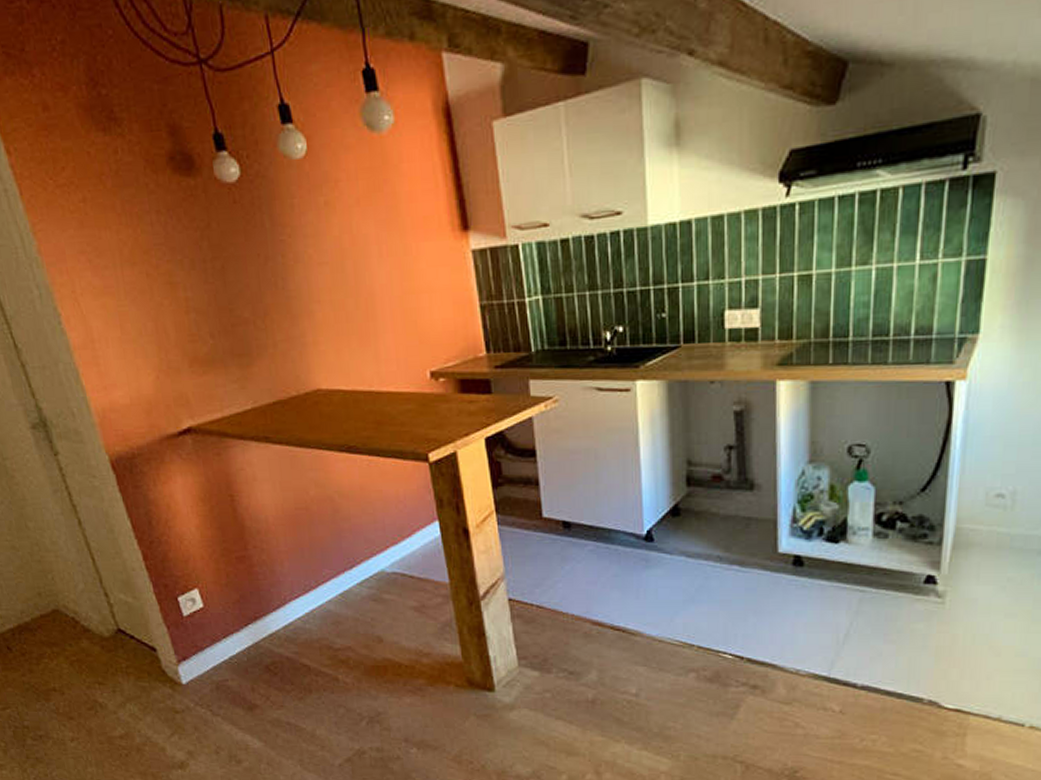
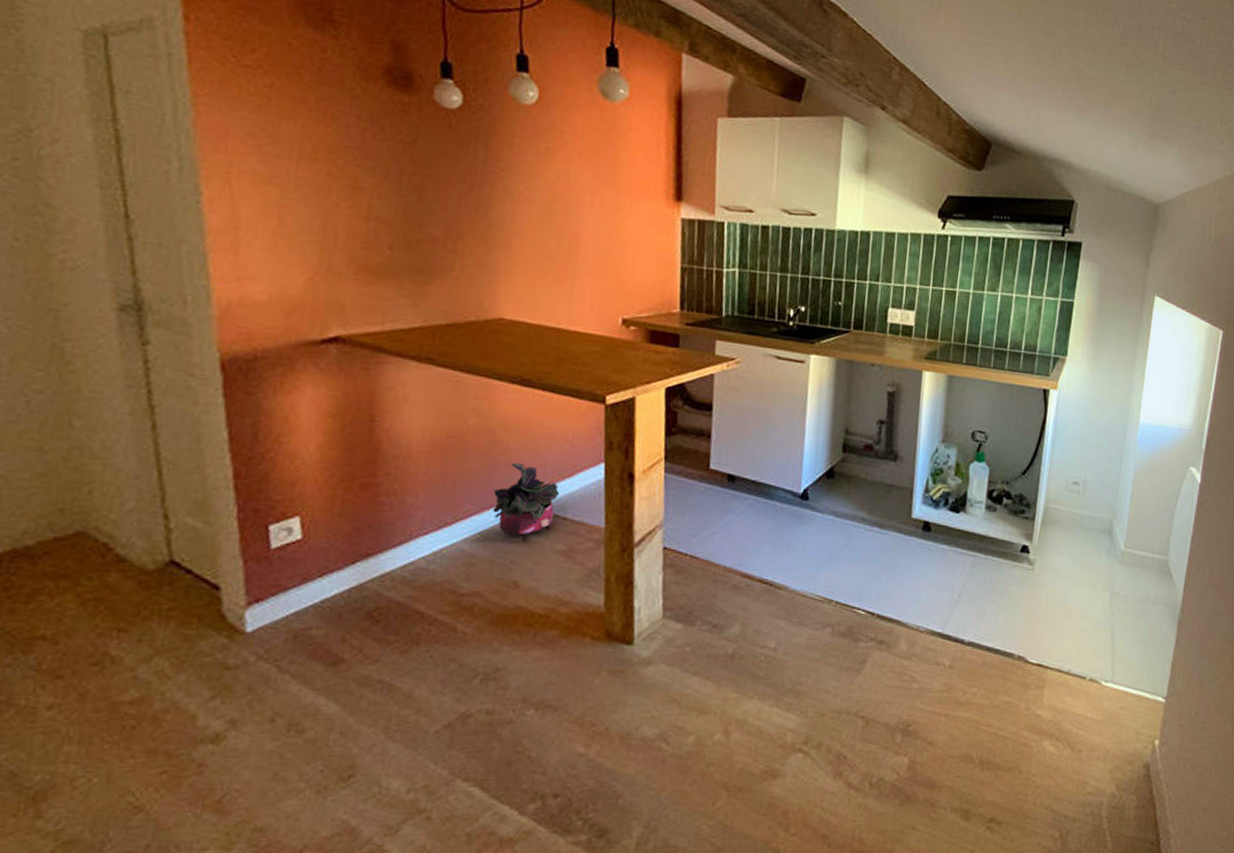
potted plant: none [344,527,403,600] -> present [493,462,560,542]

